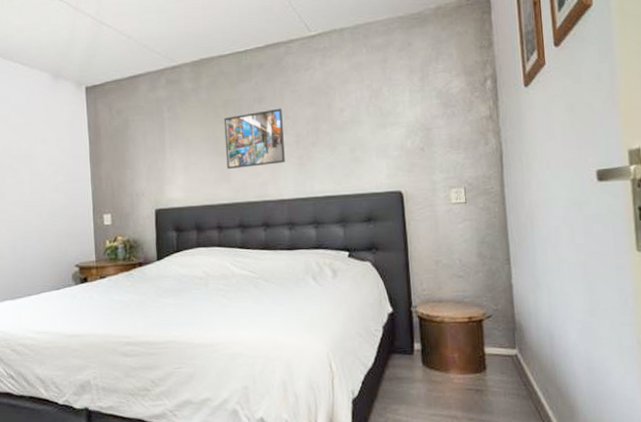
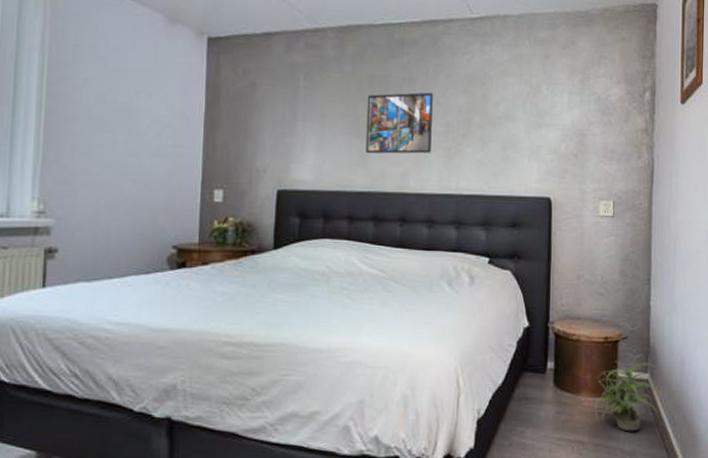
potted plant: none [463,330,537,406] -> present [593,354,666,432]

